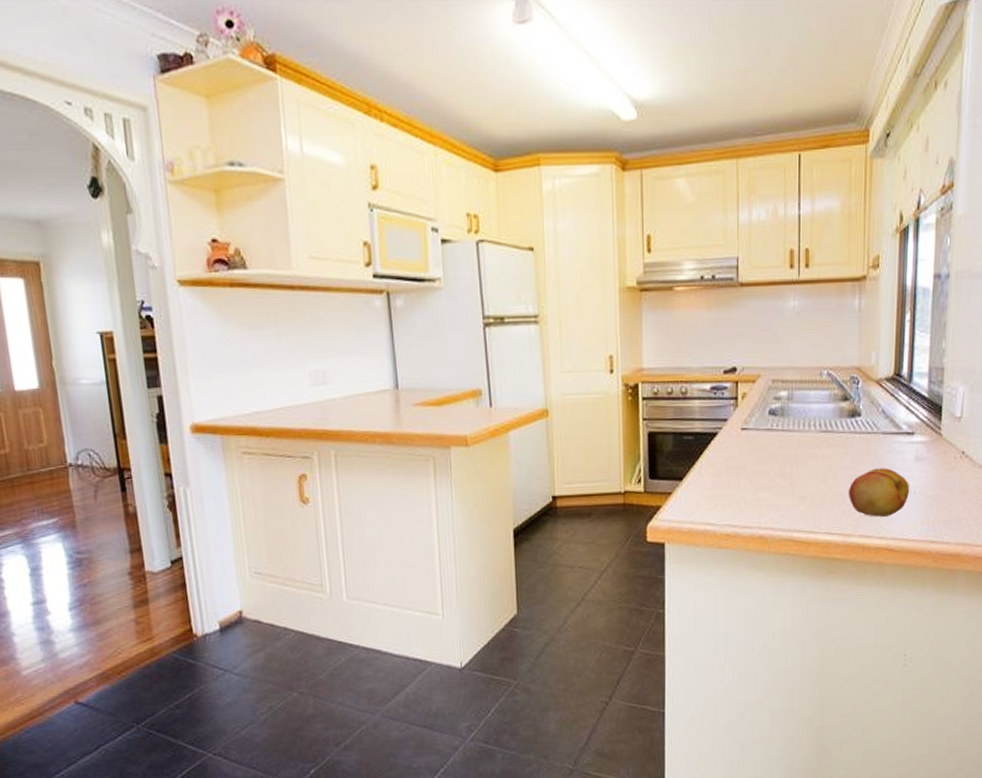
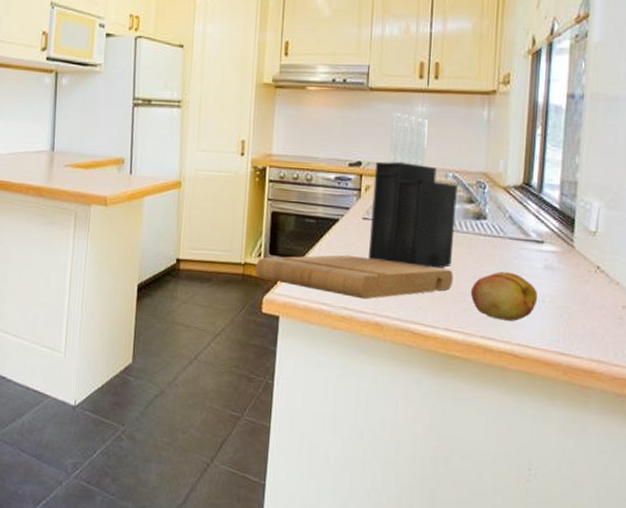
cutting board: none [636,469,831,514] -> present [255,254,453,300]
knife block: none [750,308,832,473] -> present [369,111,458,269]

